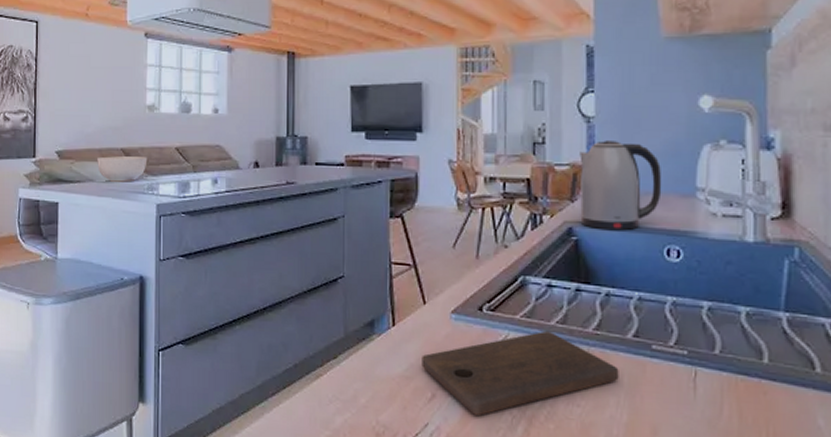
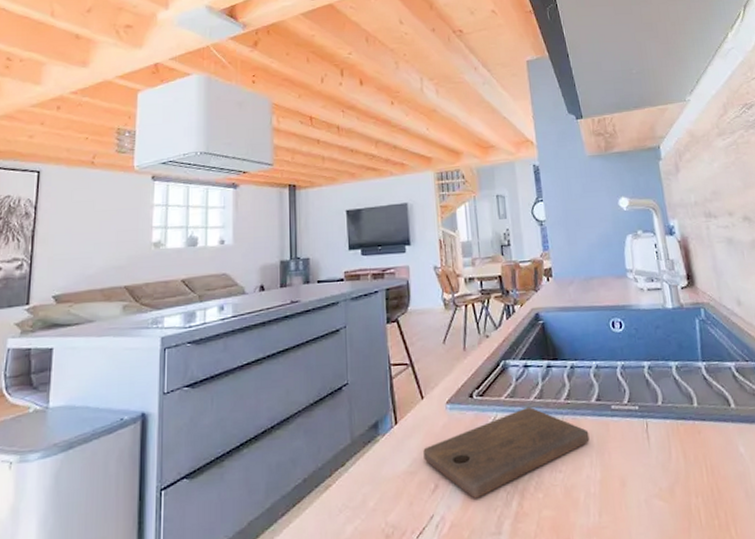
bowl: present [97,155,148,182] -> none [98,291,152,321]
kettle: present [579,140,662,231] -> none [537,238,602,312]

